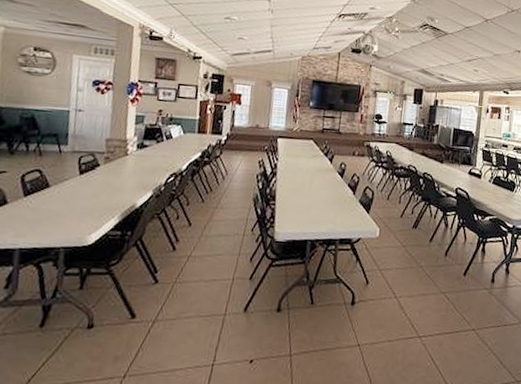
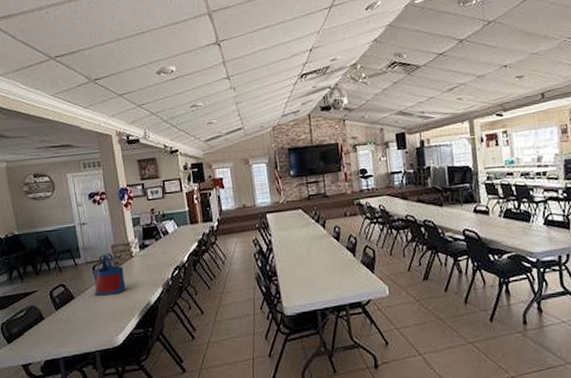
tote bag: none [73,146,114,191] -> present [93,253,126,296]

